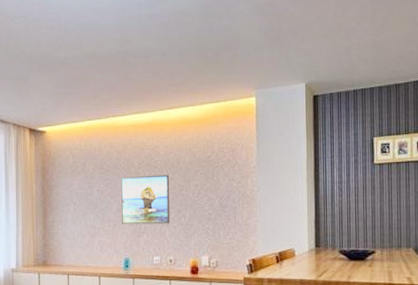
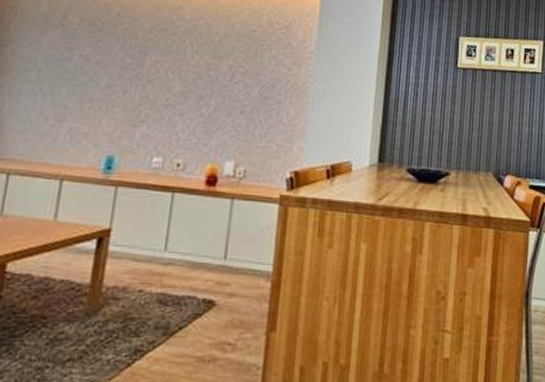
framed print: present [120,174,170,225] -> none [110,40,193,113]

